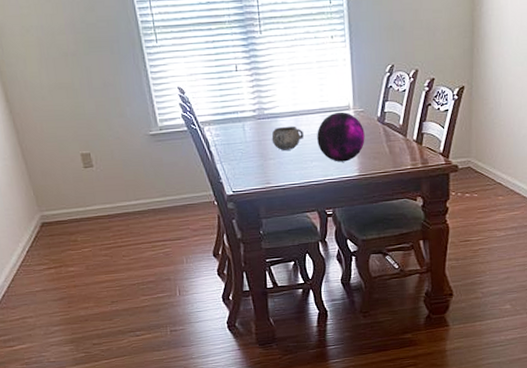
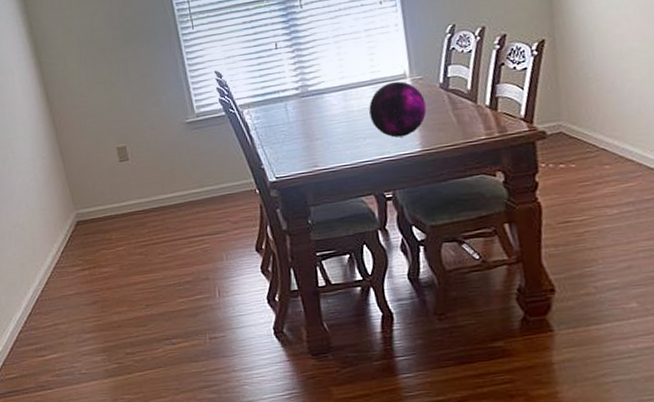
decorative bowl: present [271,126,304,150] -> none [317,101,354,129]

